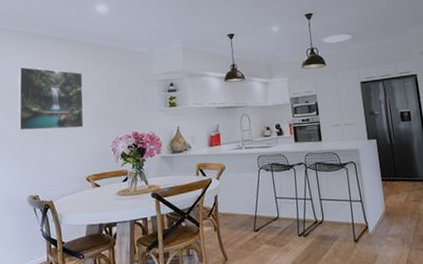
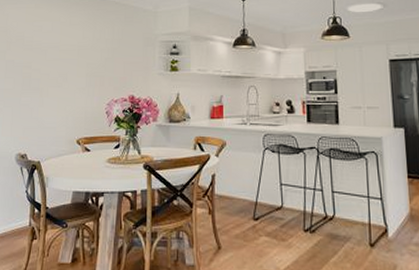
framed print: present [17,67,84,131] -> none [12,17,83,86]

